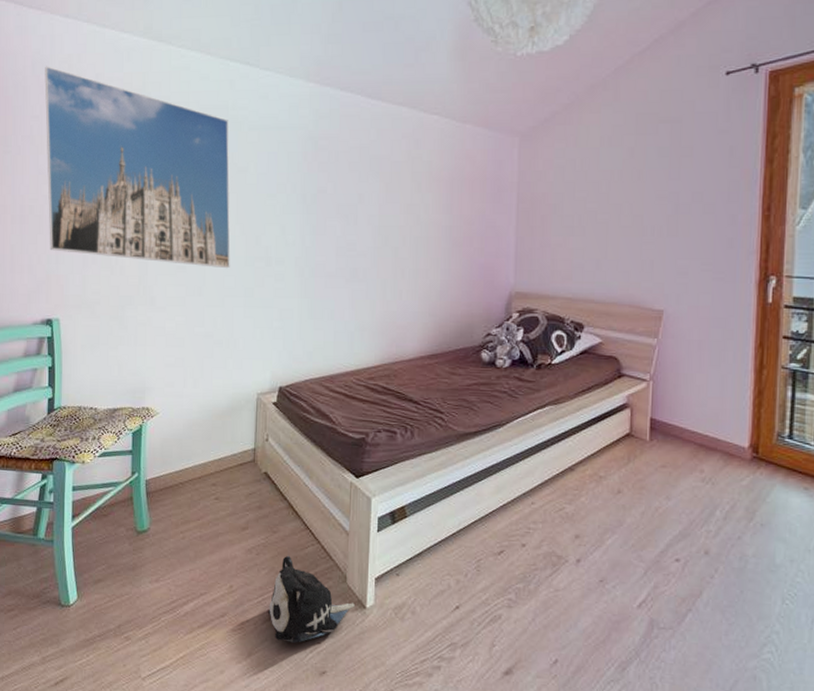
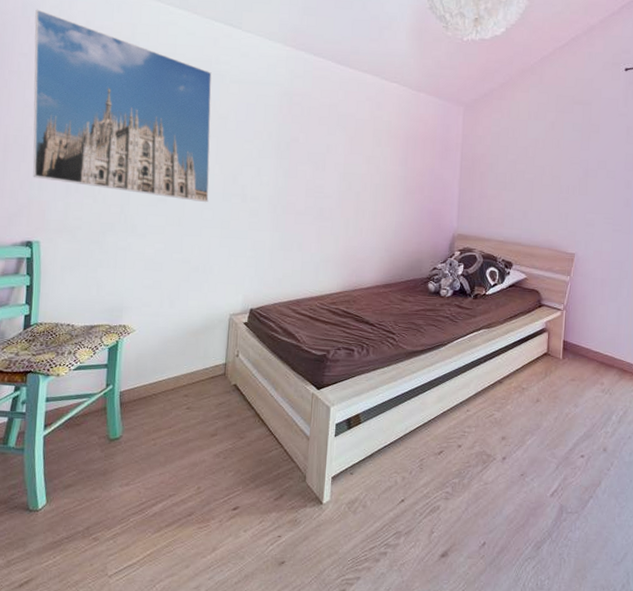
plush toy: present [269,555,355,643] -> none [233,458,313,537]

